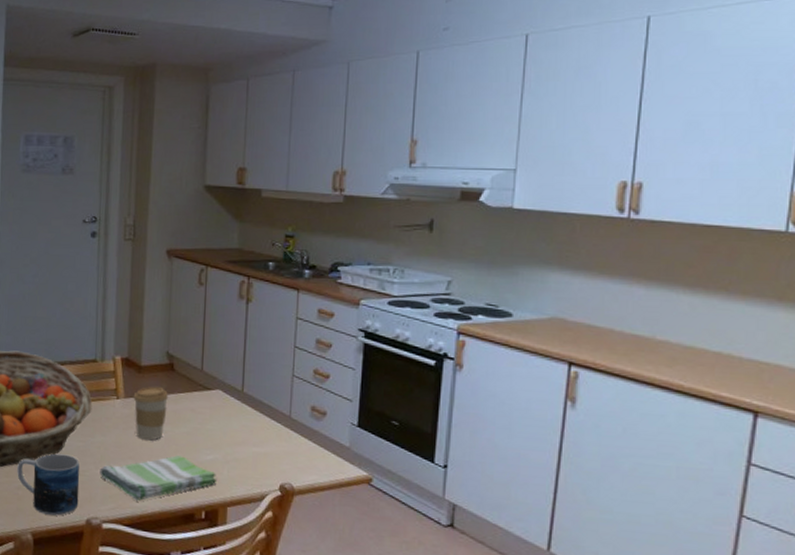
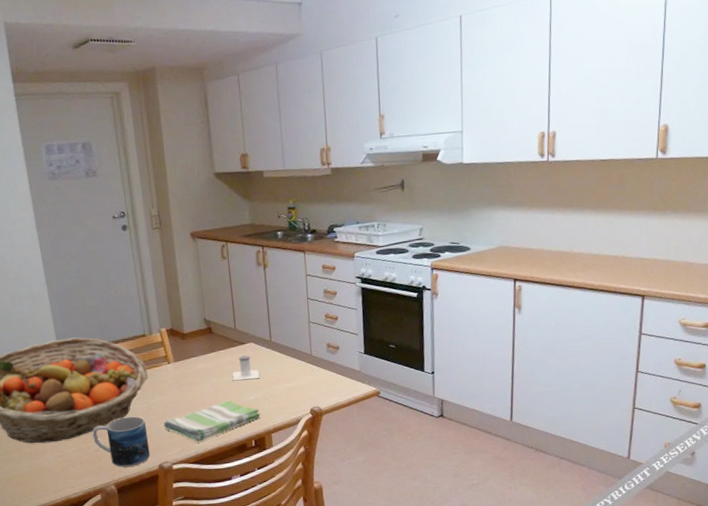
coffee cup: present [133,386,169,441] -> none [181,348,212,393]
salt shaker: none [189,403,223,436] -> present [232,355,259,381]

